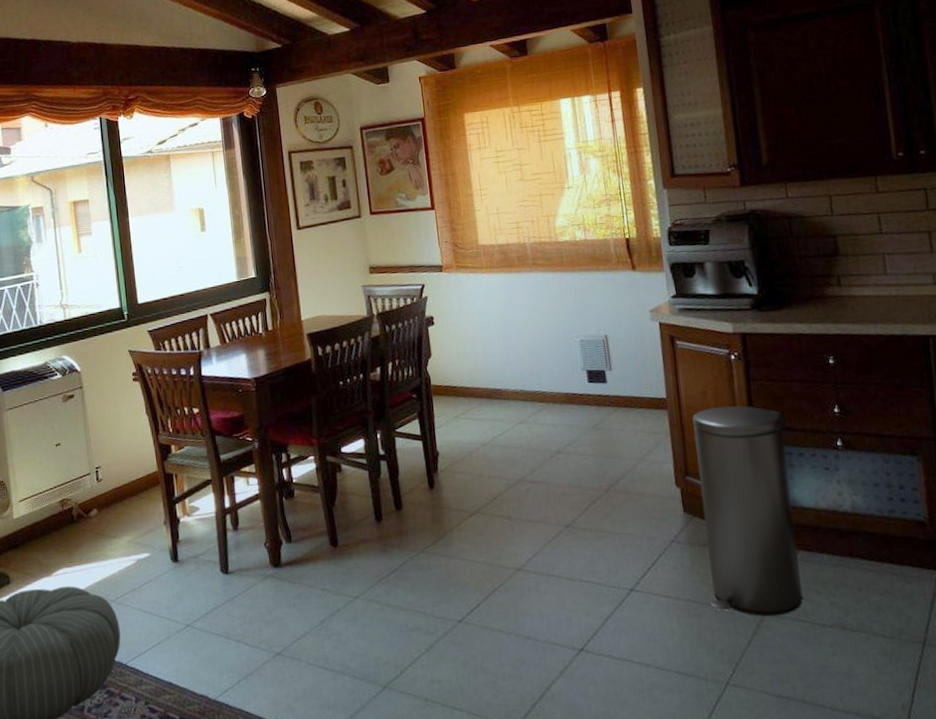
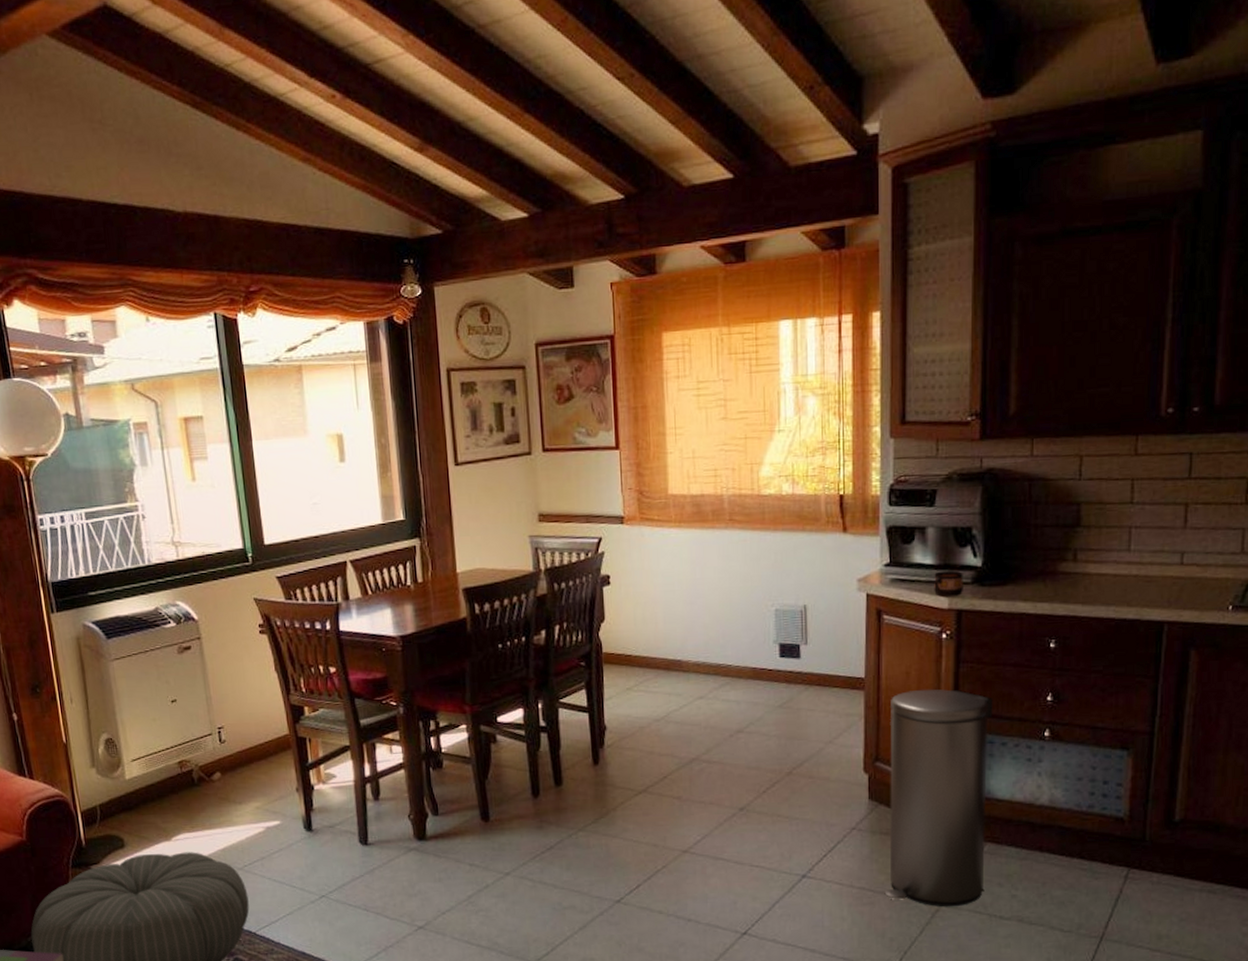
cup: none [716,298,744,323] -> present [934,570,963,598]

